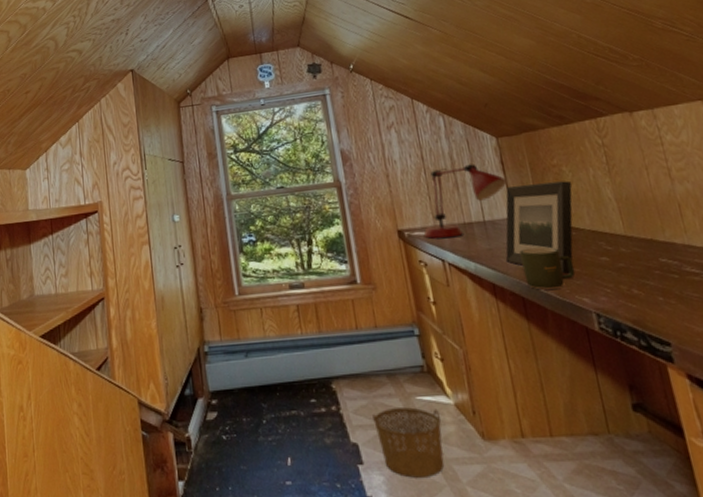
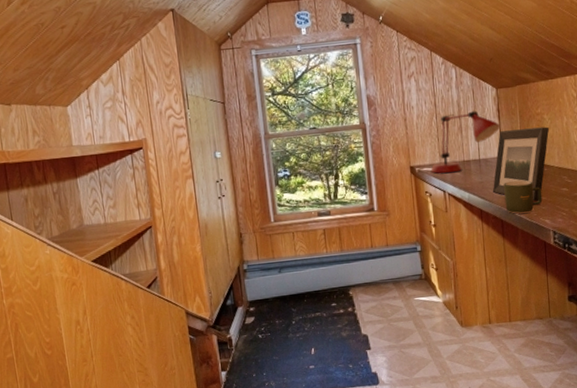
basket: present [372,407,444,478] -> none [380,306,432,357]

